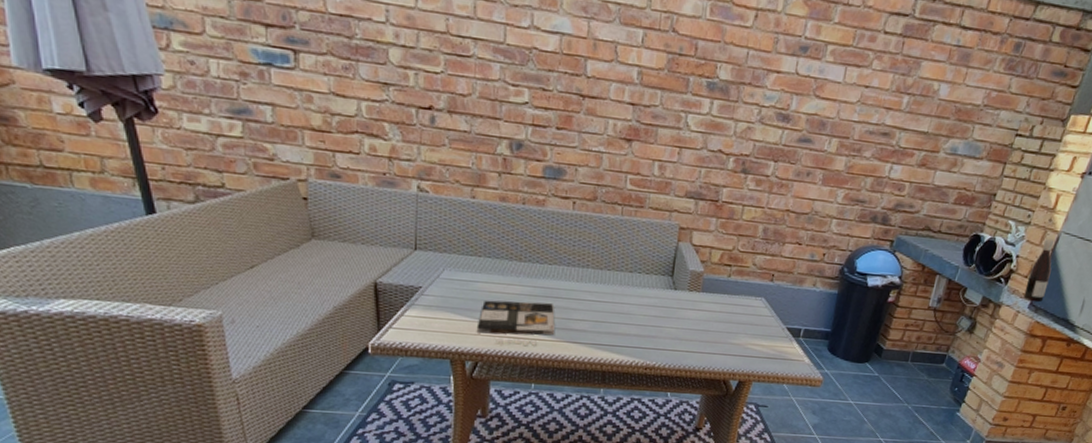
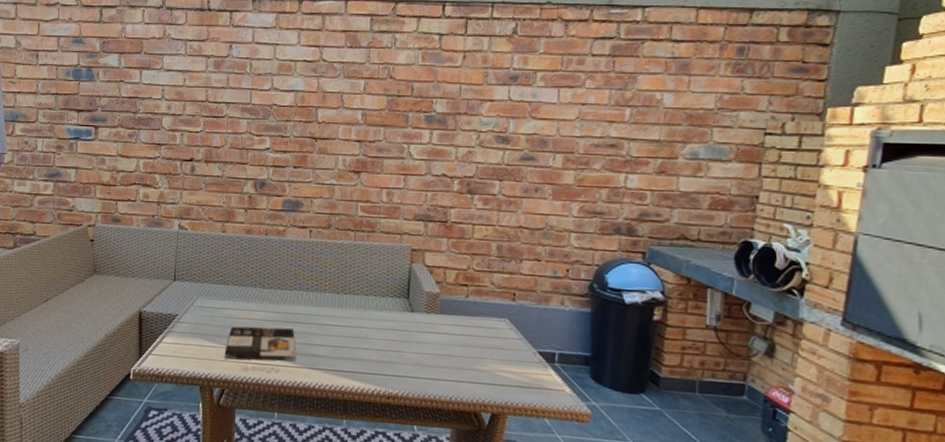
bottle: present [1023,238,1055,303] -> none [829,241,861,319]

